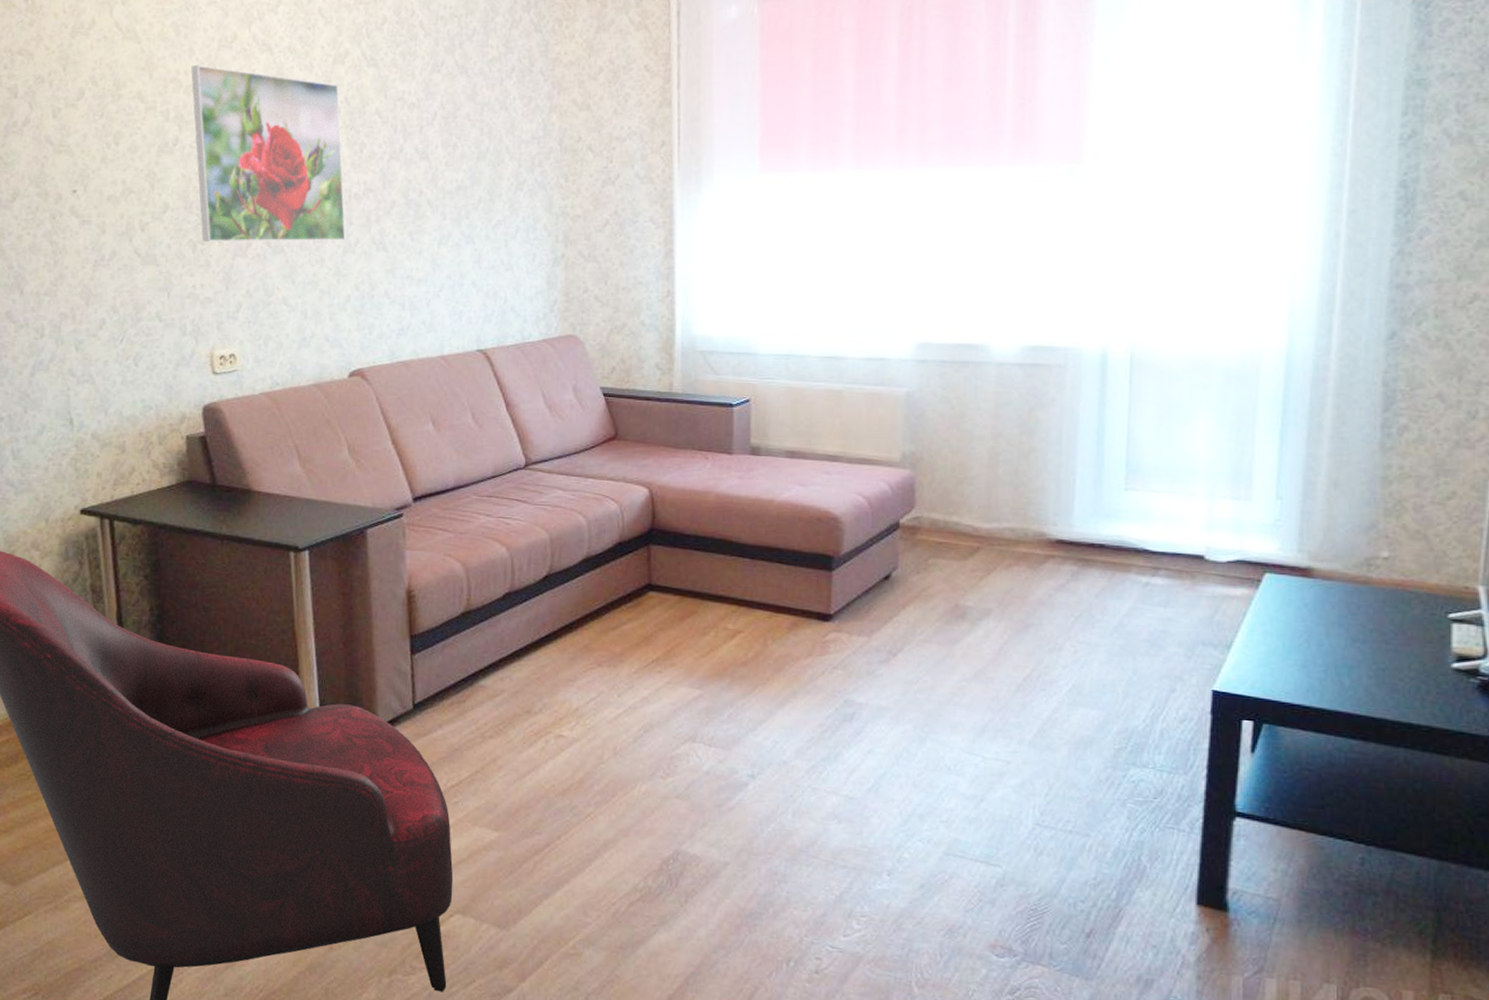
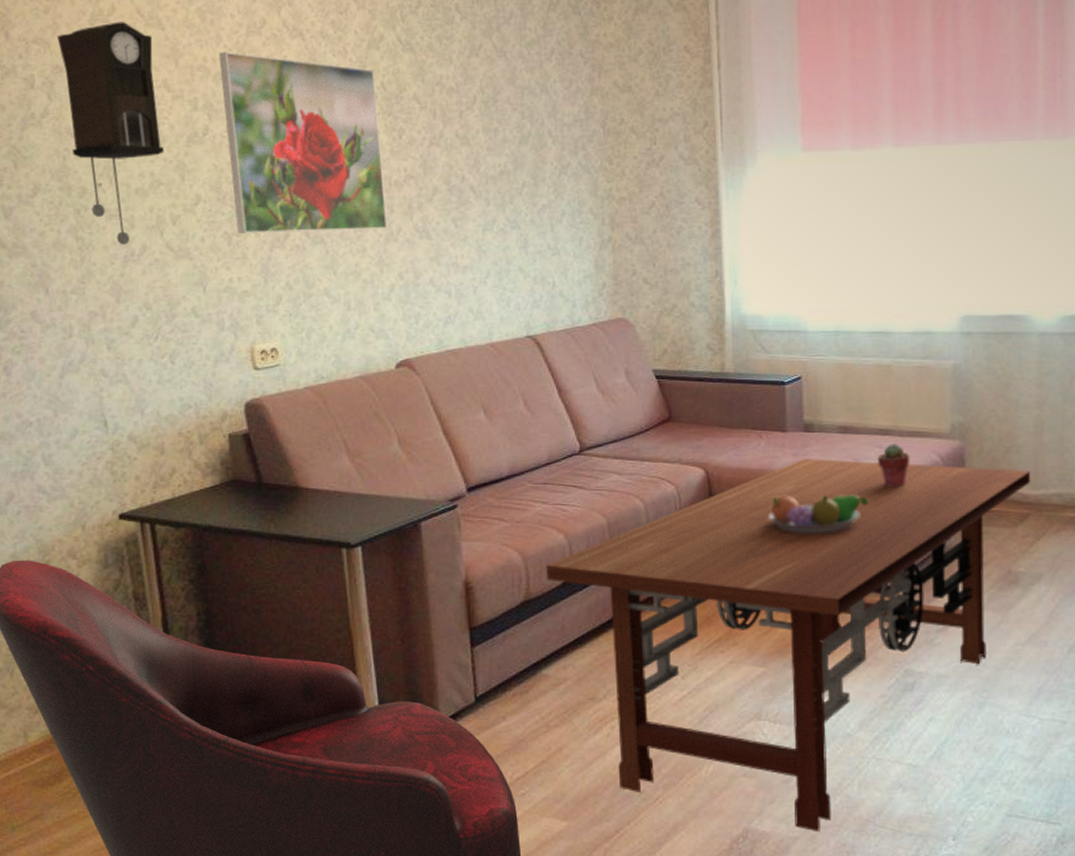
pendulum clock: none [40,34,137,250] -> present [57,21,165,245]
coffee table: none [487,481,984,859] -> present [546,458,1031,833]
fruit bowl: none [711,519,813,558] -> present [768,494,868,533]
potted succulent: none [824,469,859,514] -> present [877,442,910,486]

